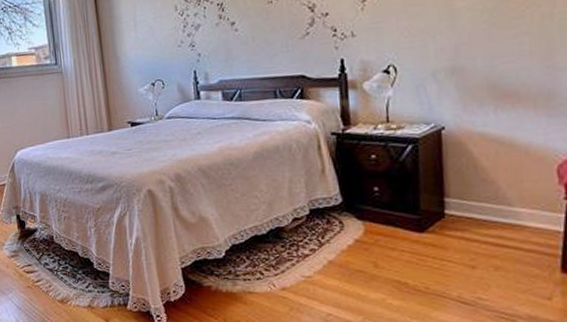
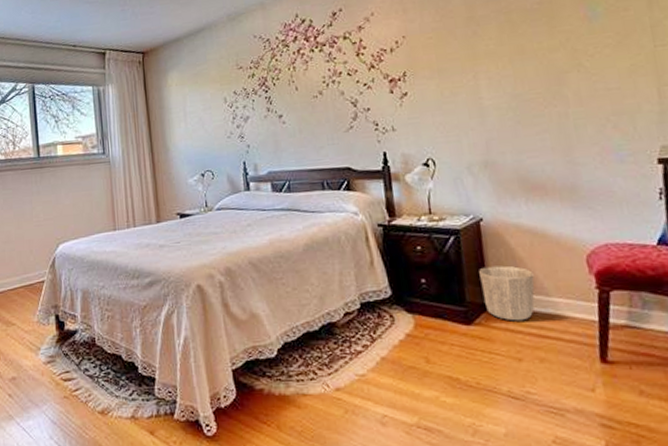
waste basket: none [437,175,497,230] -> present [479,266,535,322]

